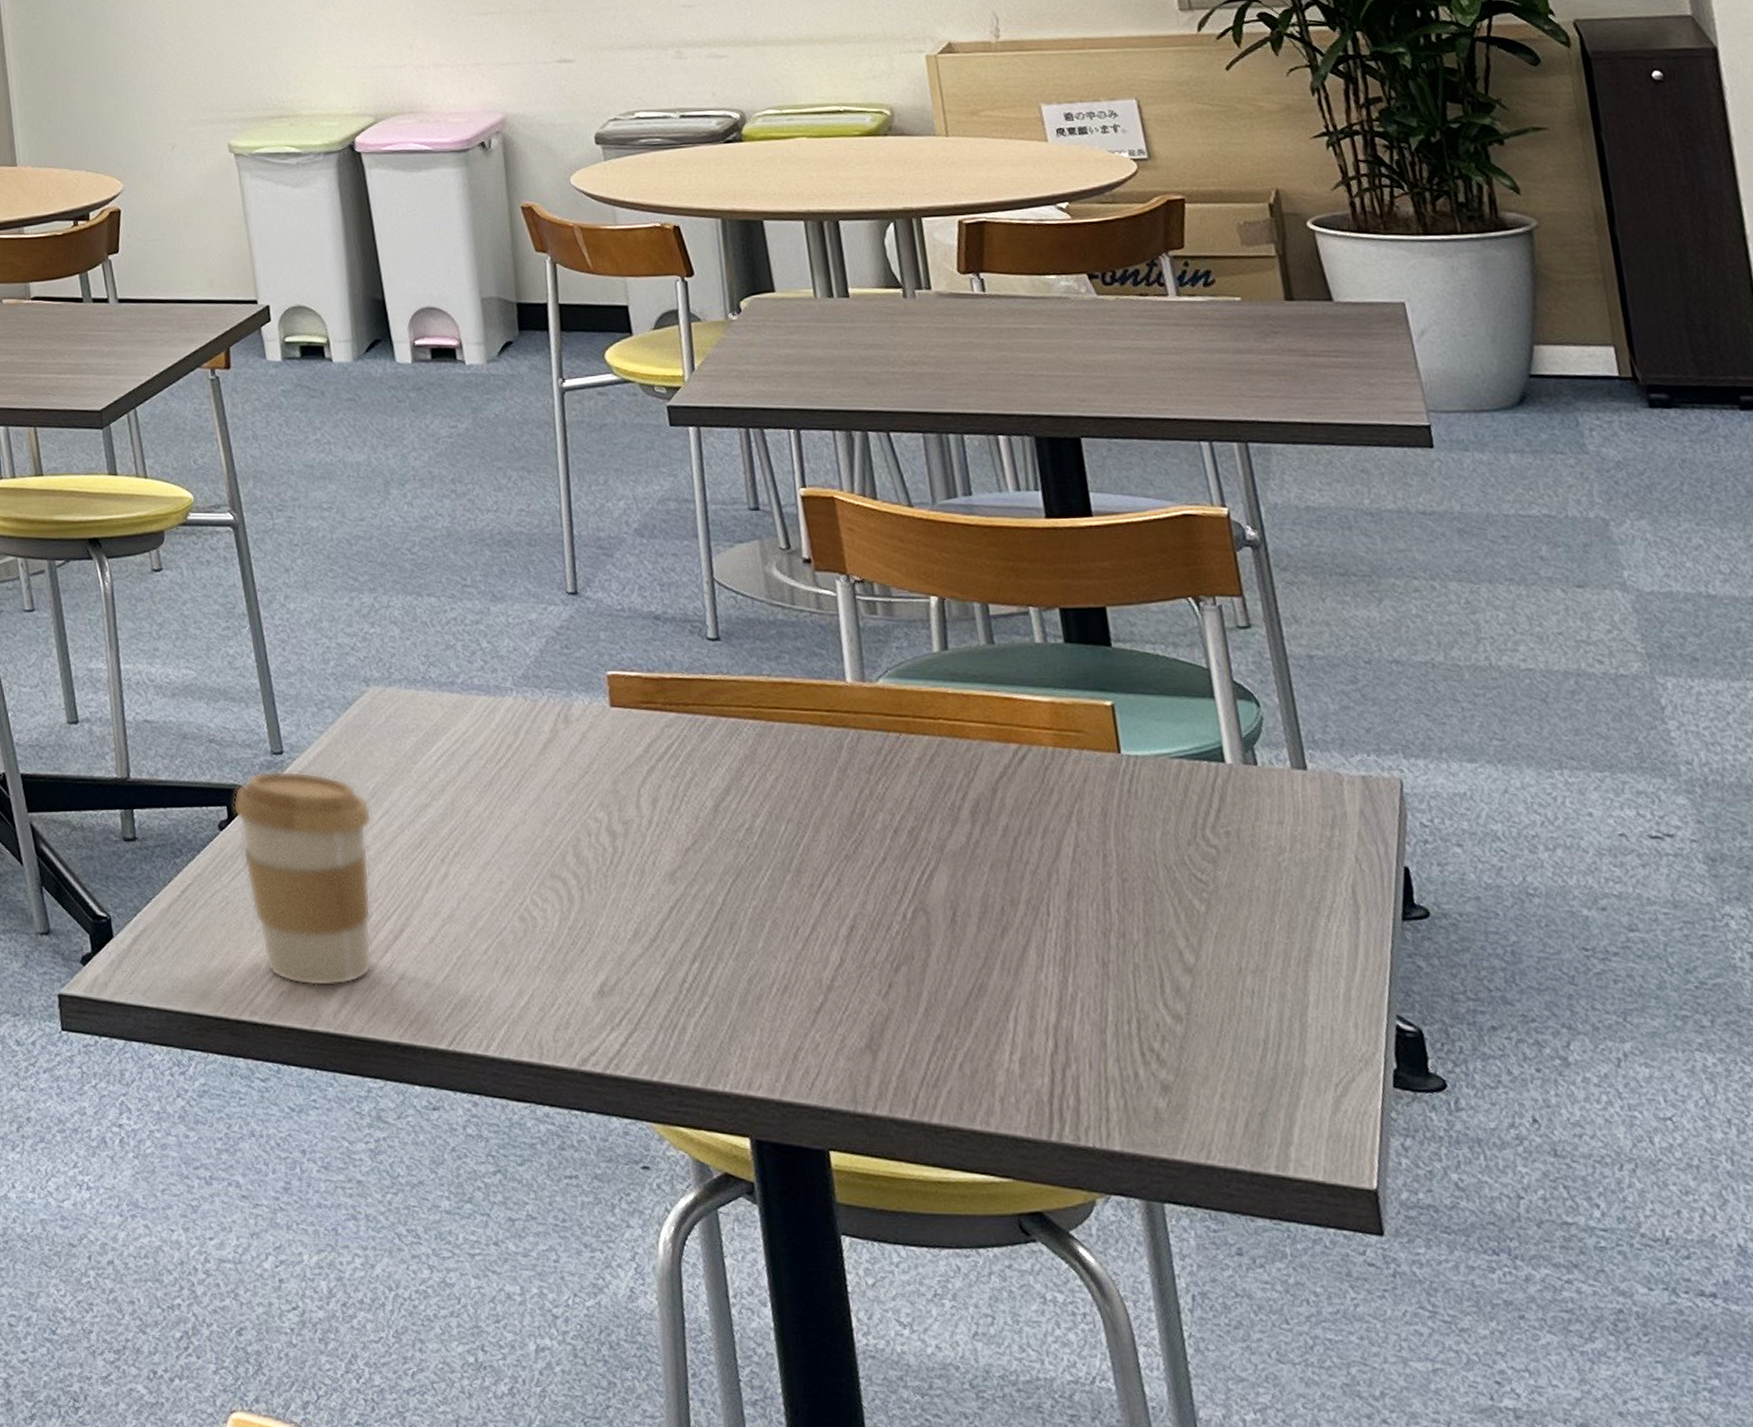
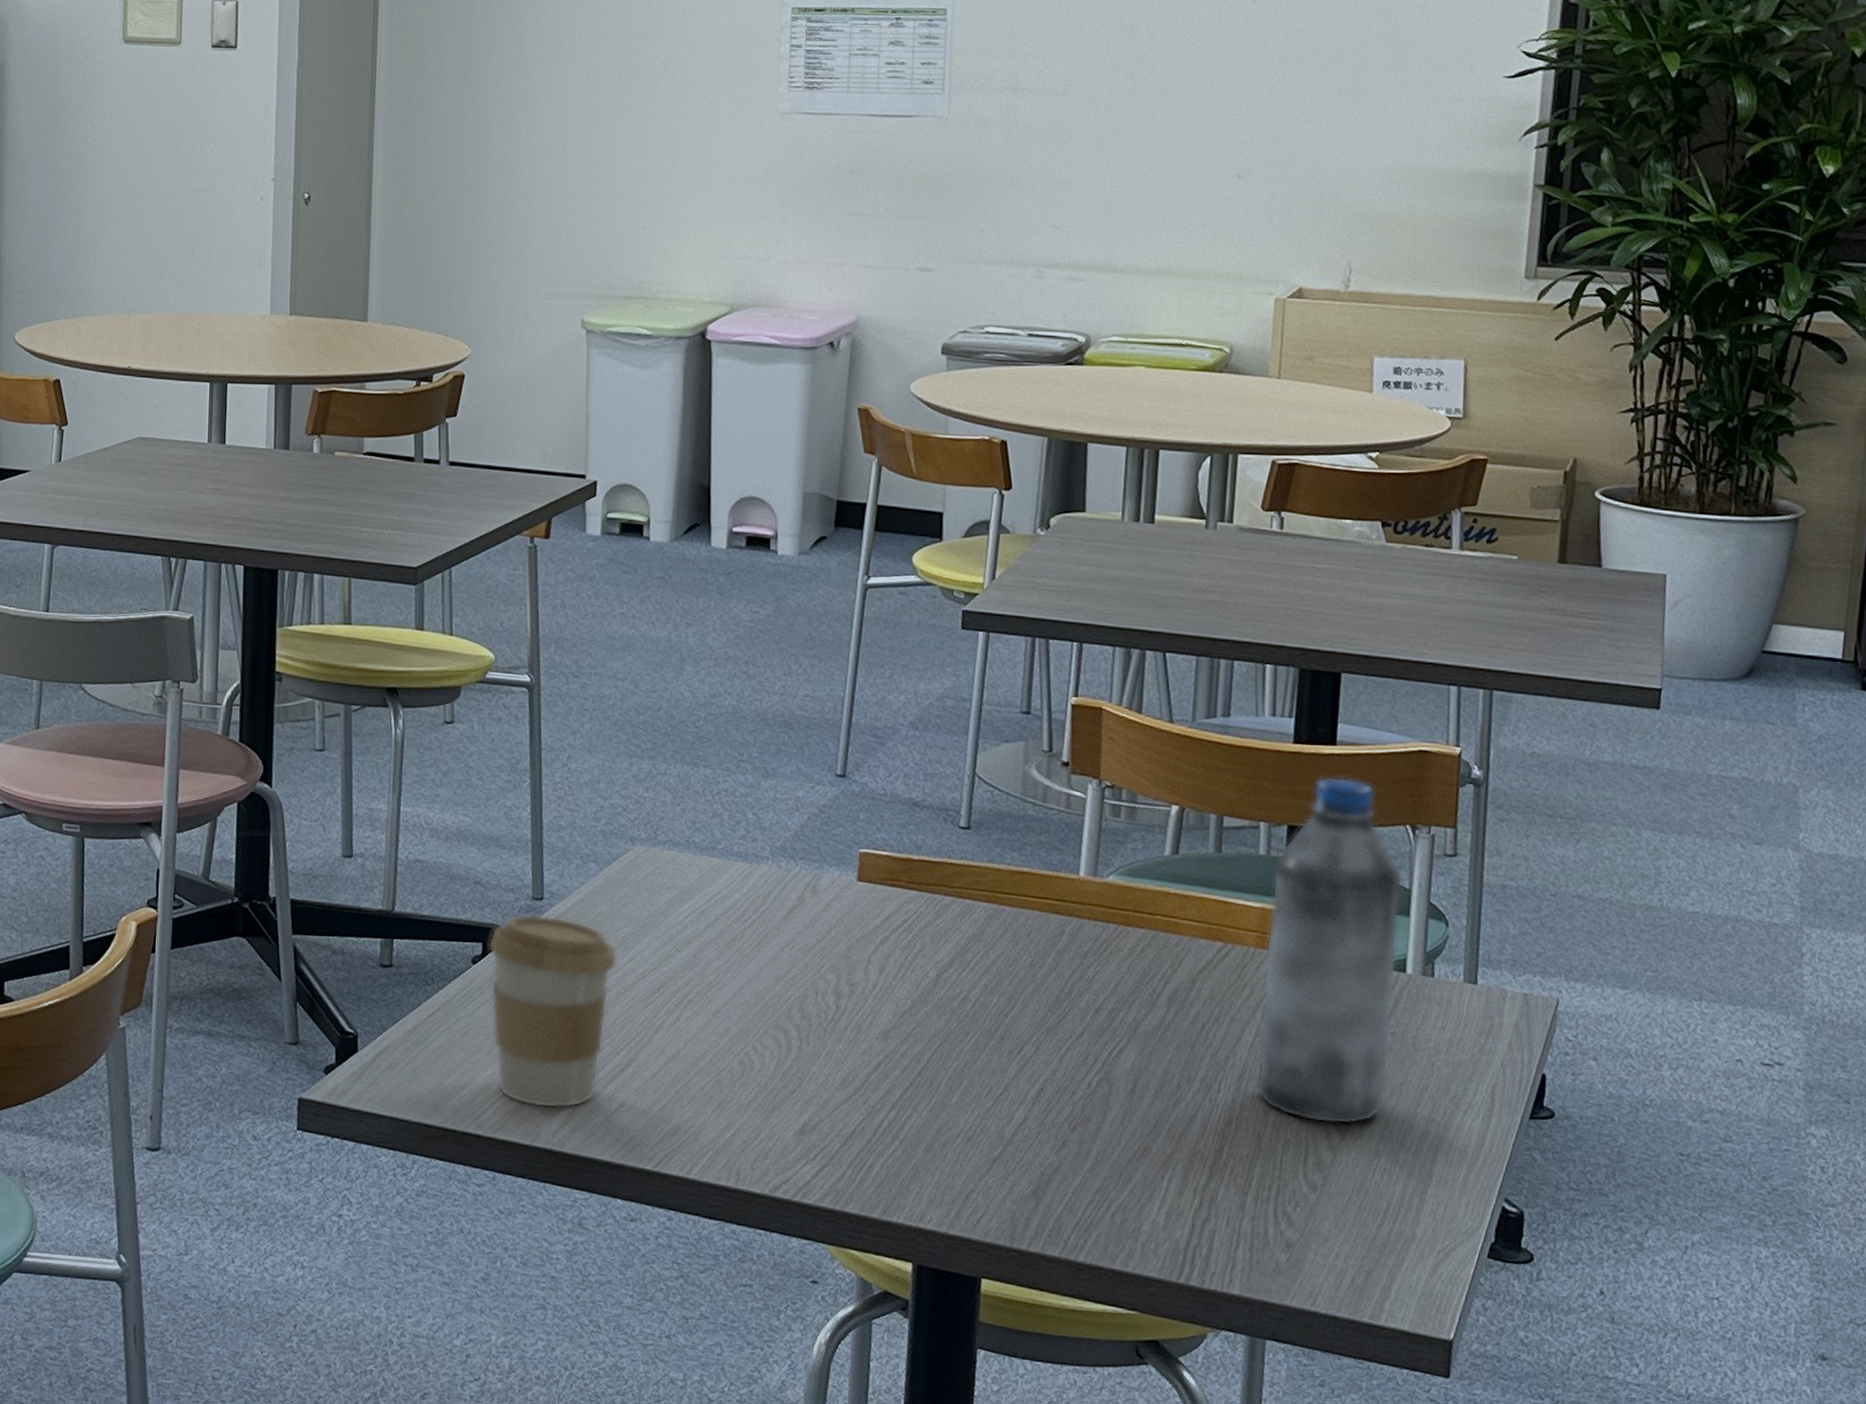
water bottle: none [1053,550,1236,942] -> present [1256,776,1403,1125]

